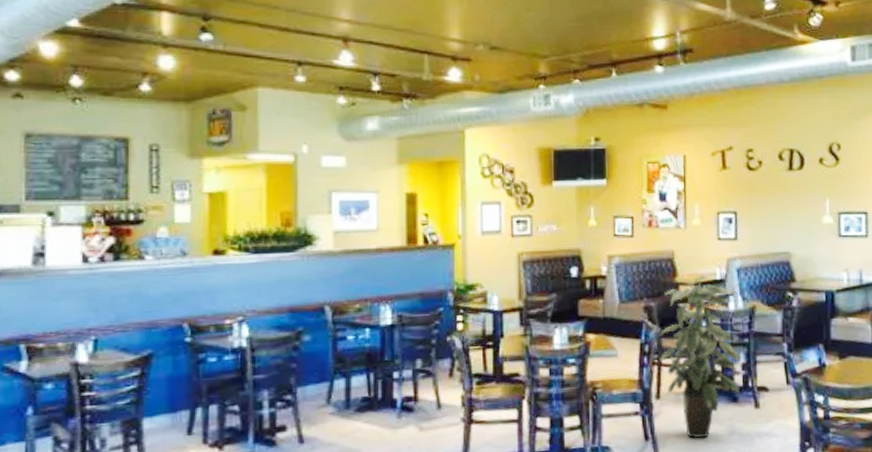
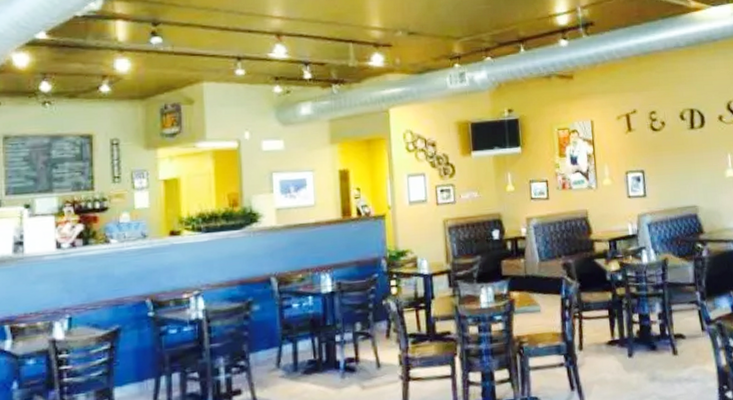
indoor plant: present [659,275,741,439] -> none [578,231,657,387]

